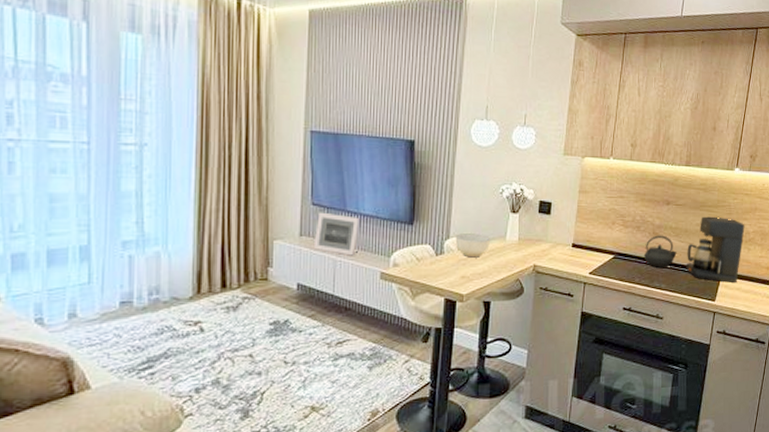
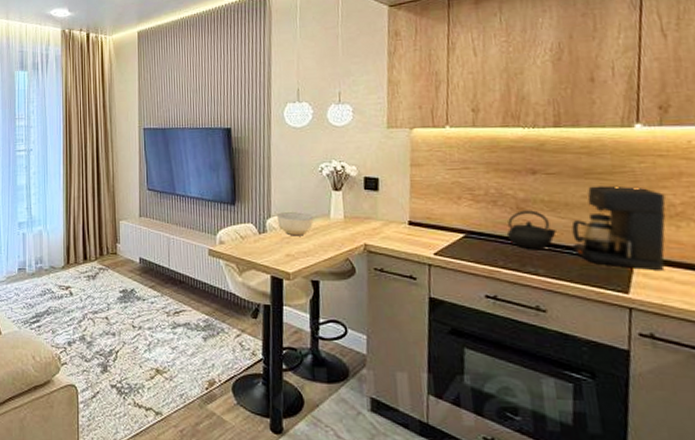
picture frame: present [313,212,361,256] -> none [150,196,189,234]

